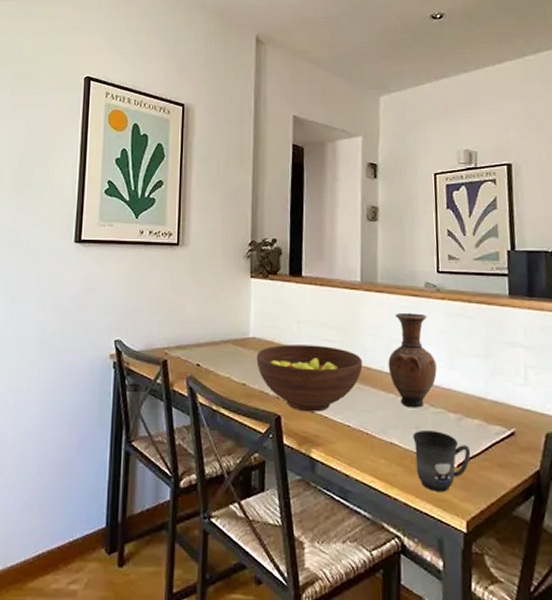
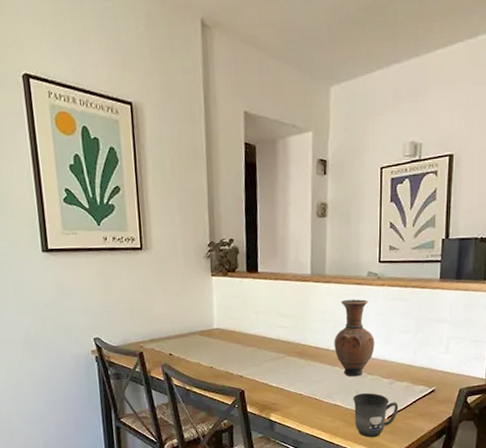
fruit bowl: present [256,345,363,412] -> none [221,331,313,386]

